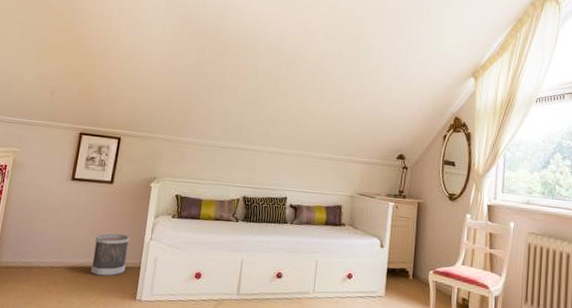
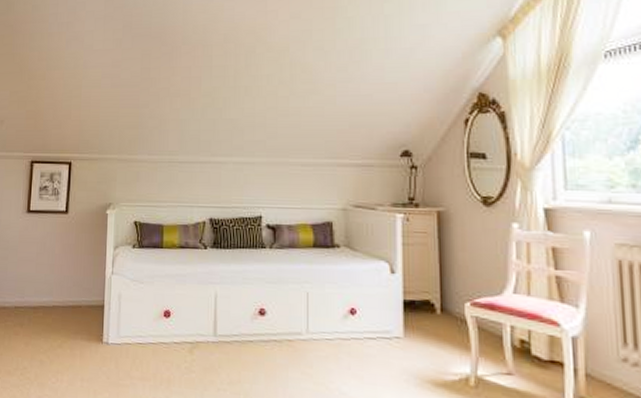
wastebasket: present [90,233,130,277] -> none [54,268,91,317]

